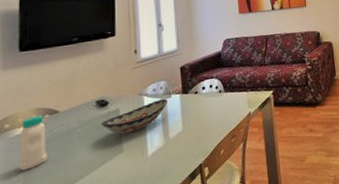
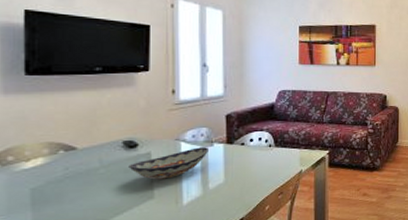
bottle: present [18,115,47,171] -> none [25,150,62,209]

